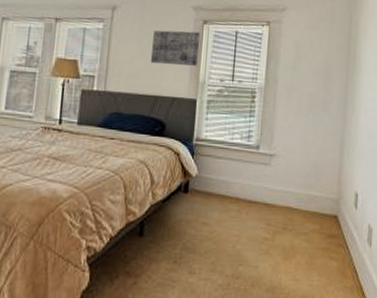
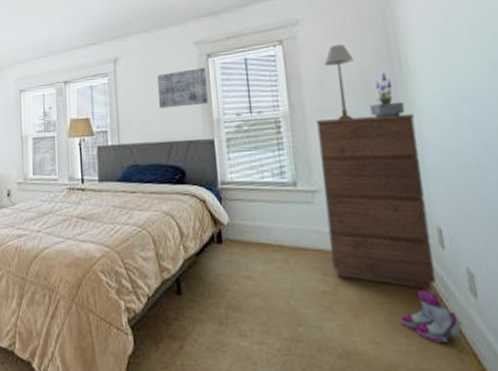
dresser: none [275,96,357,240] -> present [317,113,435,290]
table lamp: none [299,35,322,100] -> present [324,44,354,120]
boots: none [316,239,358,280] -> present [400,290,463,344]
potted plant: none [326,65,352,102] -> present [370,73,406,118]

